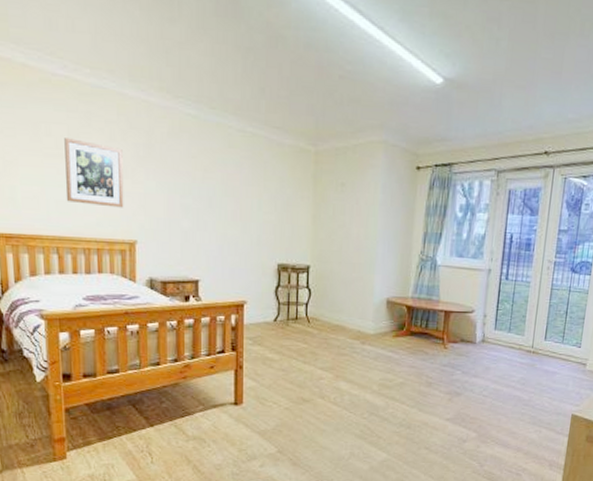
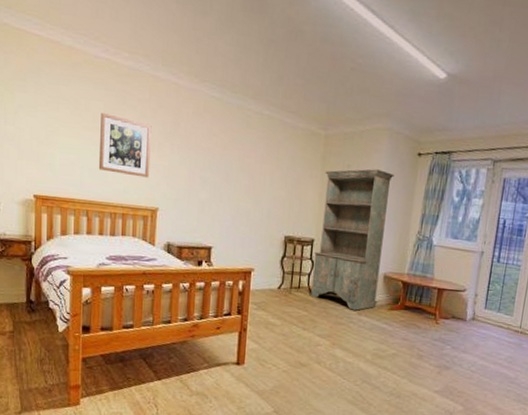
bookshelf: none [310,186,392,340] -> present [311,169,395,311]

